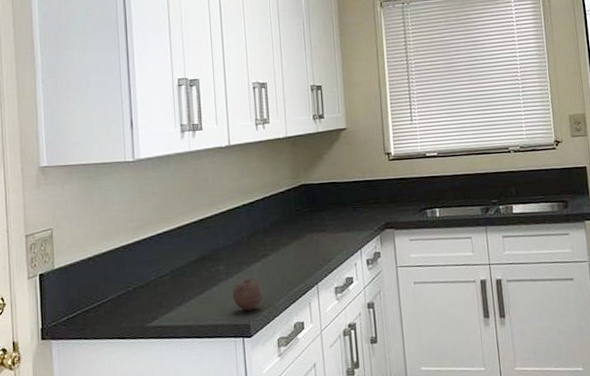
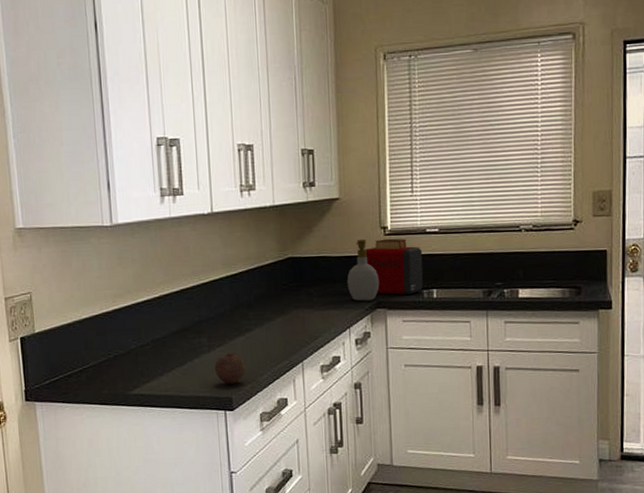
soap bottle: none [356,164,387,223] -> present [347,238,380,302]
toaster: none [372,163,426,216] -> present [365,238,423,295]

